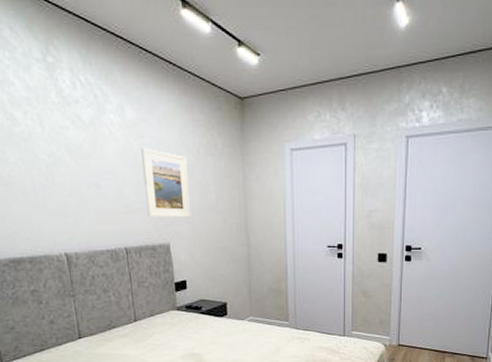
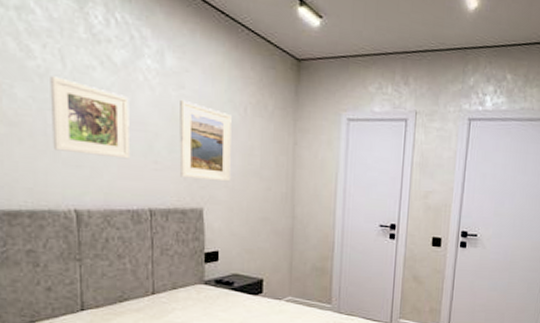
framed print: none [33,139,105,206] -> present [50,76,131,159]

